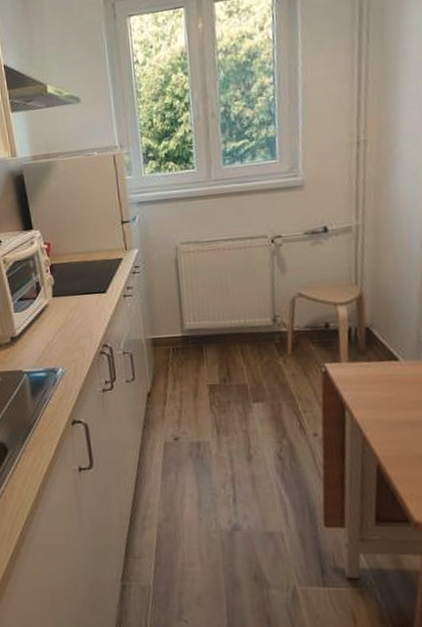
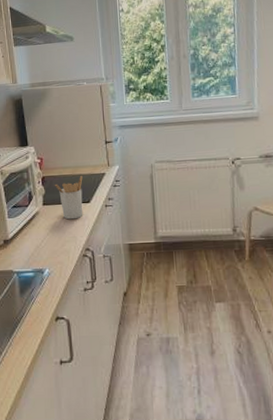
utensil holder: none [64,262,98,313] -> present [54,176,83,220]

